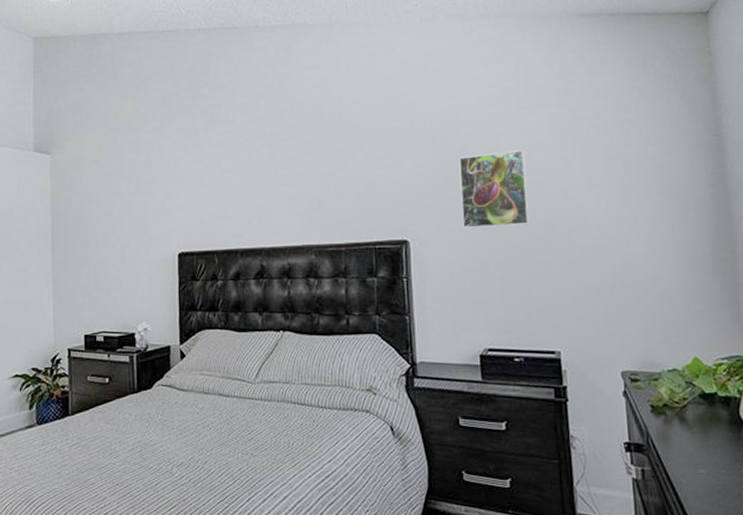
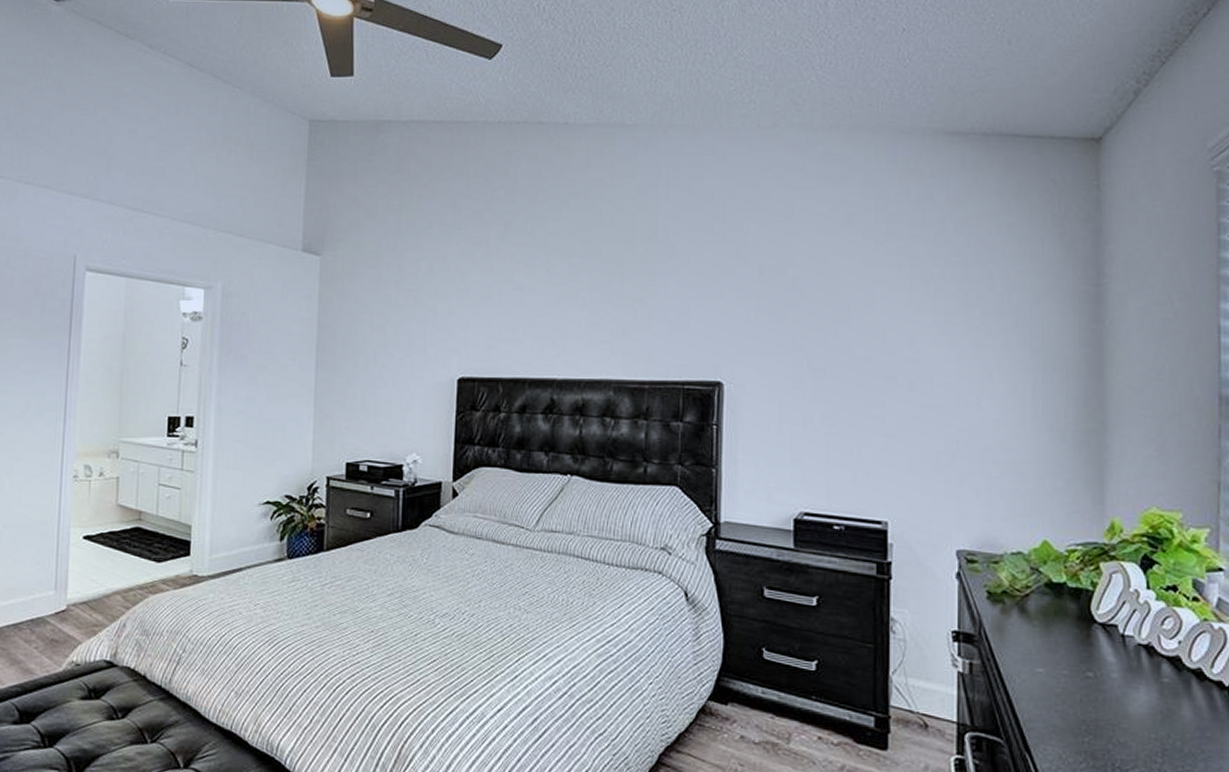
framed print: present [458,150,529,228] -> none [787,287,867,374]

